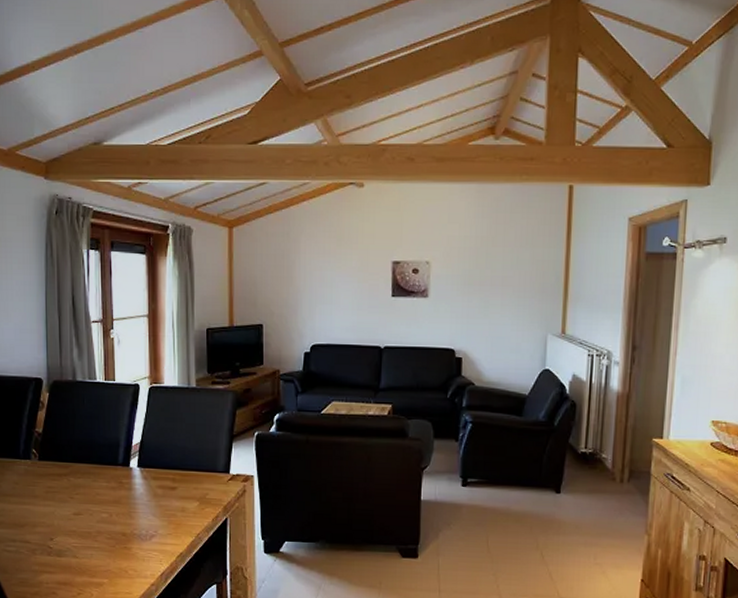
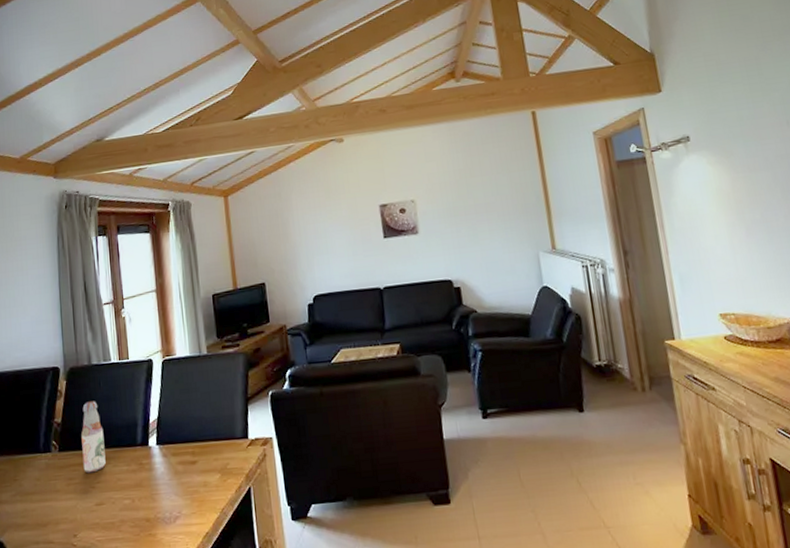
bottle: none [62,416,86,485] -> present [81,401,106,473]

